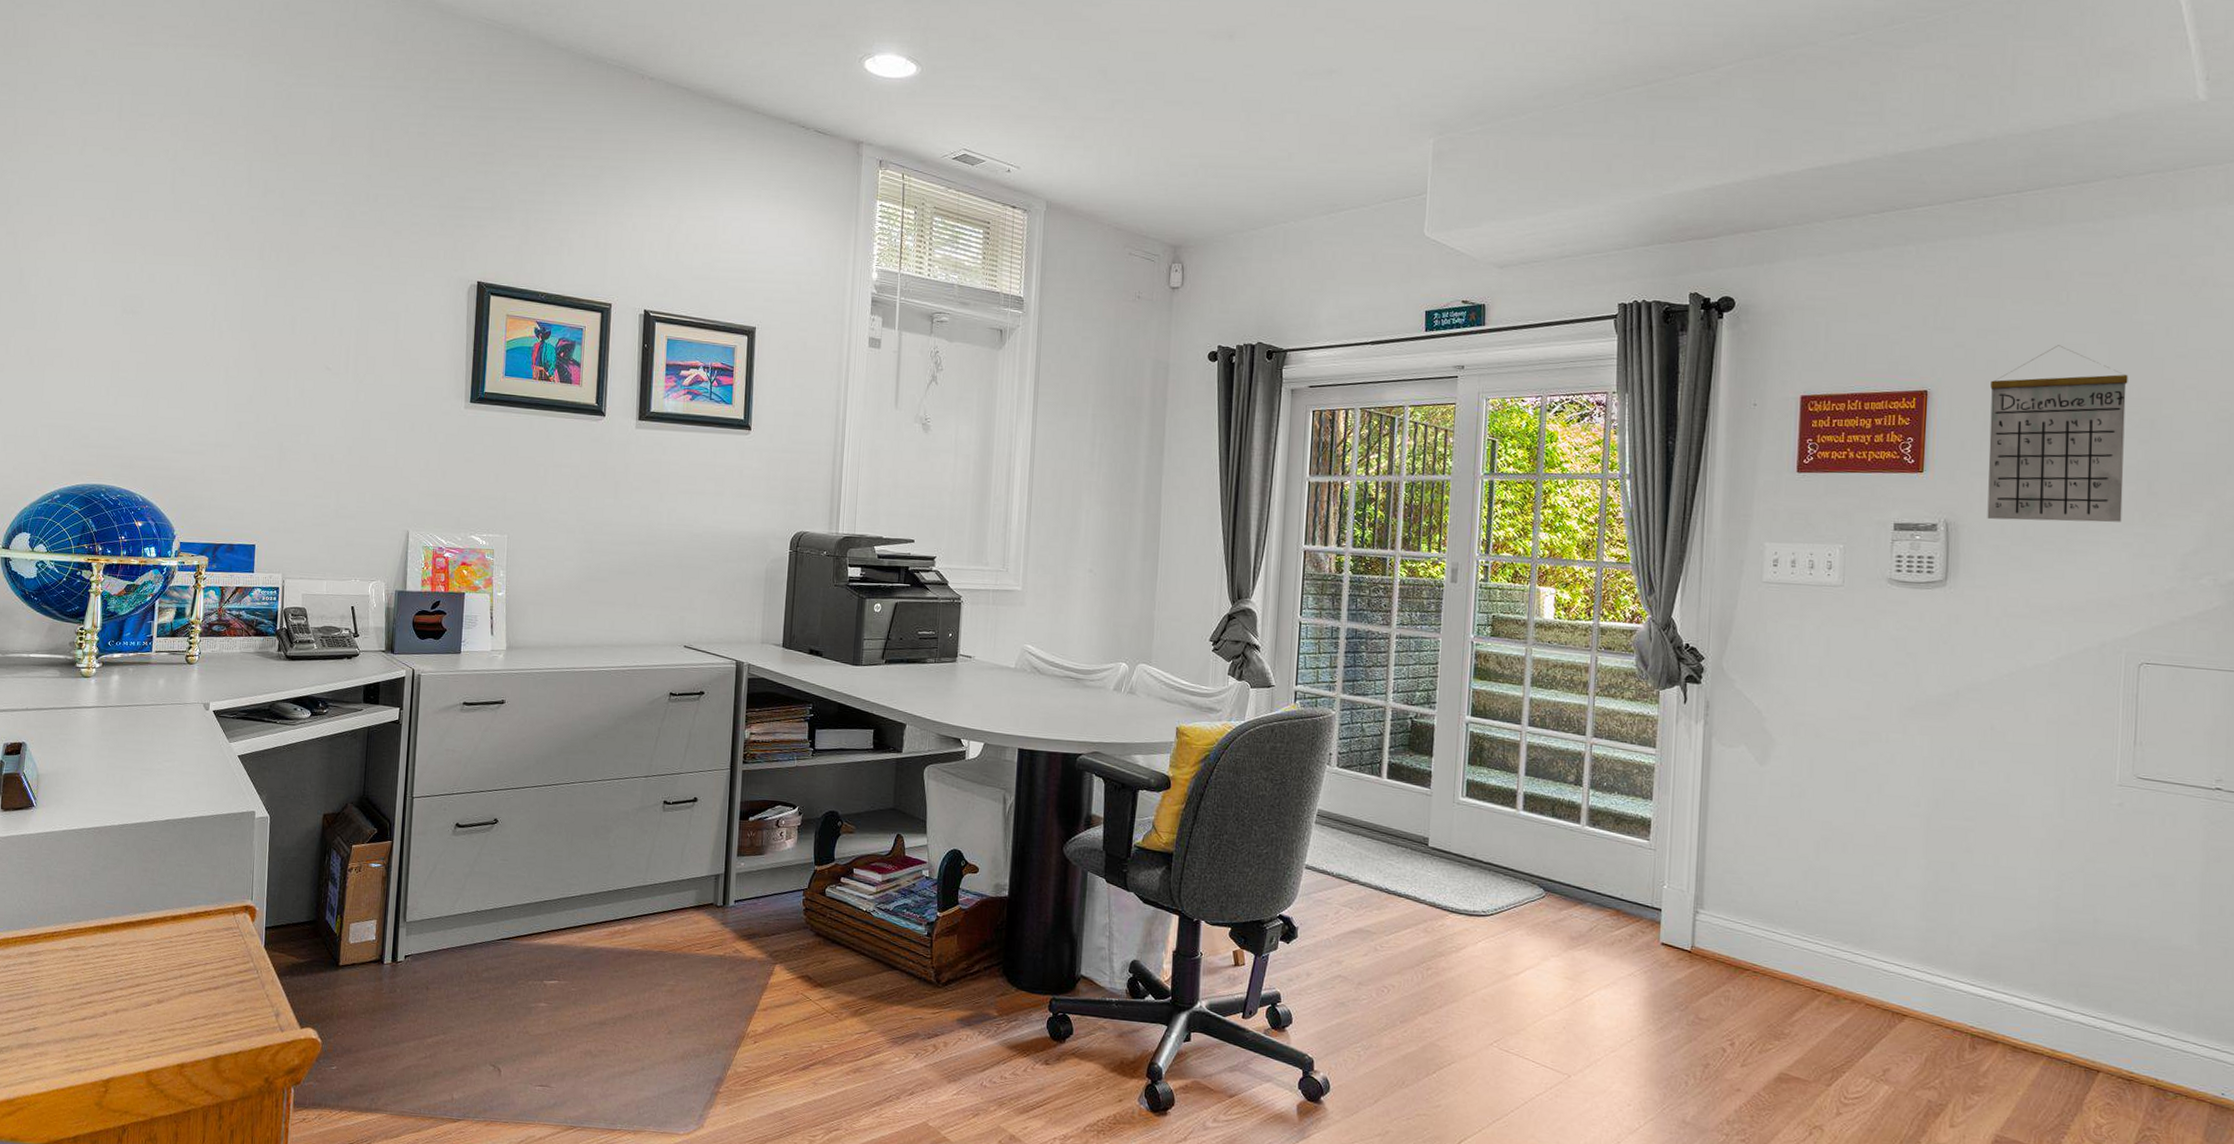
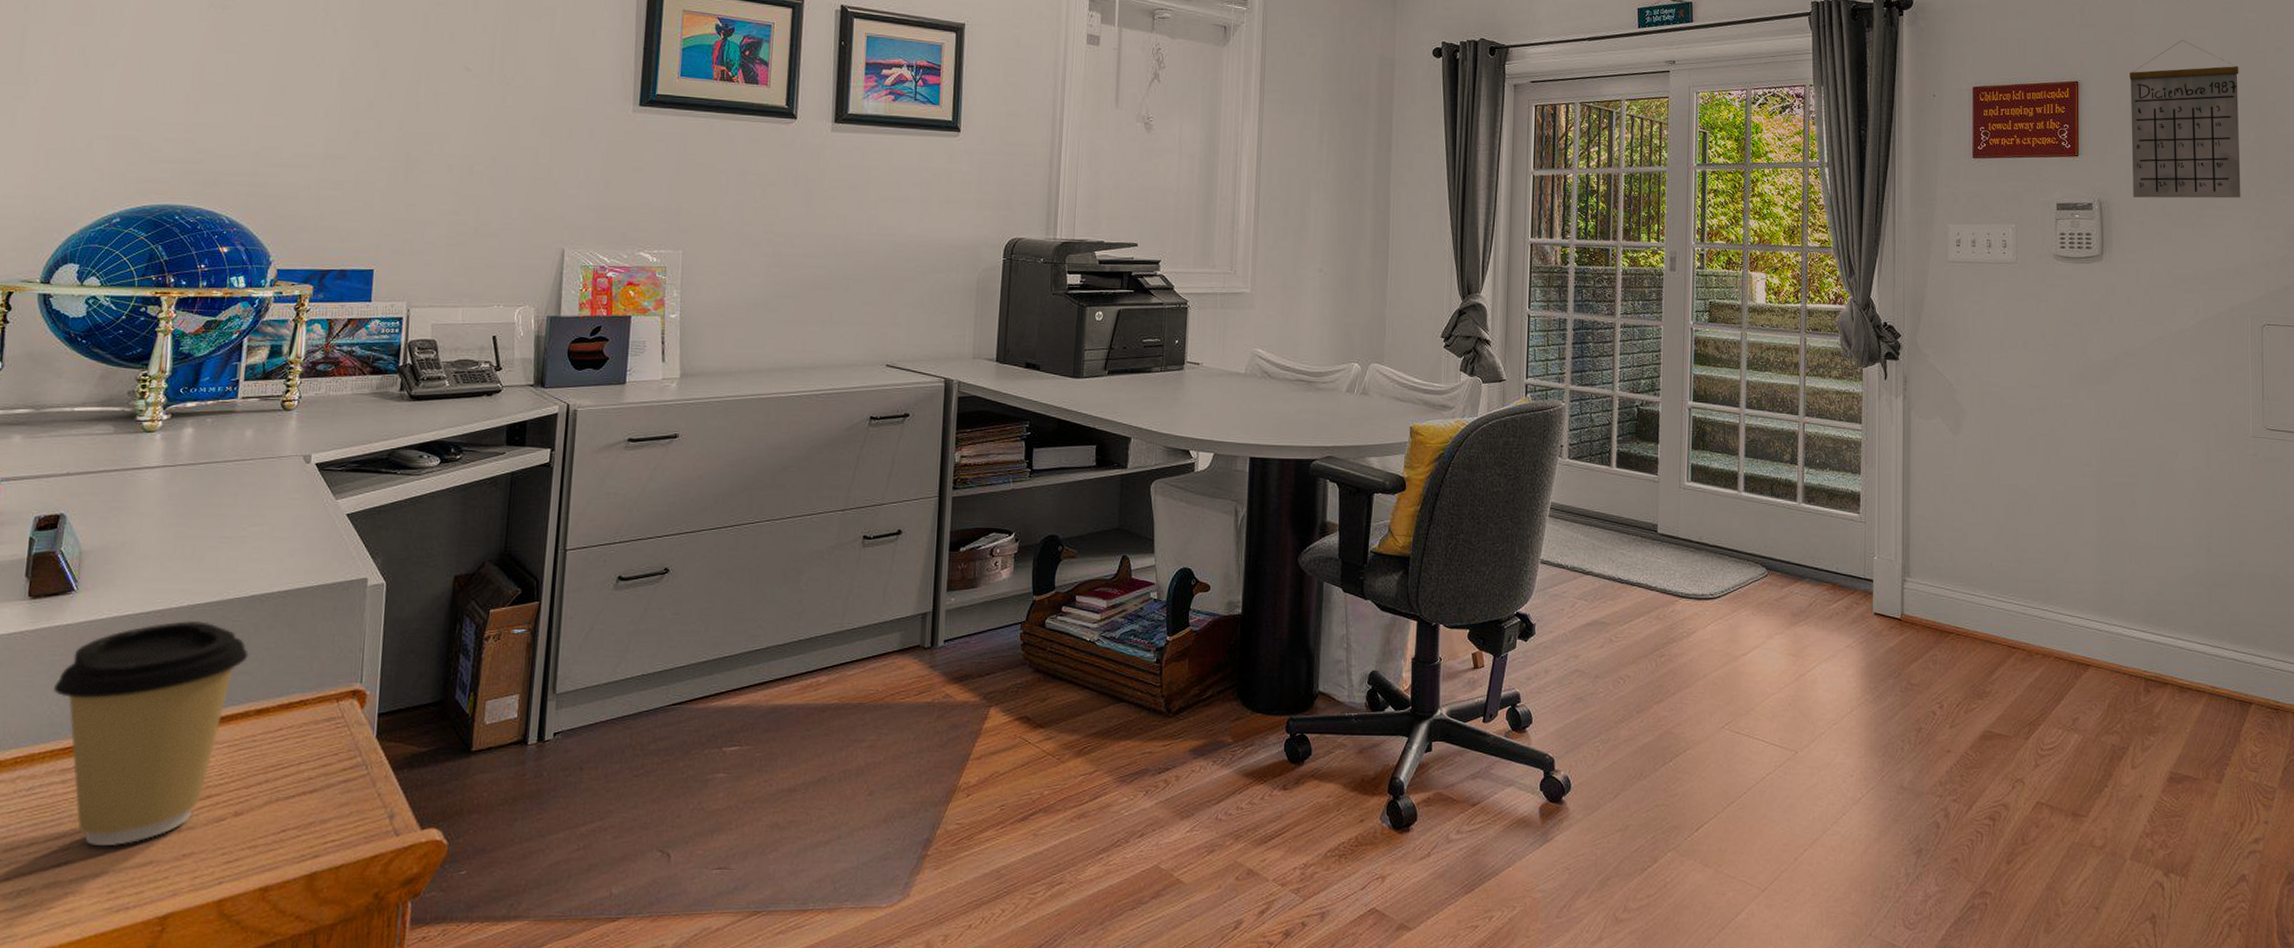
coffee cup: none [21,837,165,1019] -> present [53,620,249,847]

